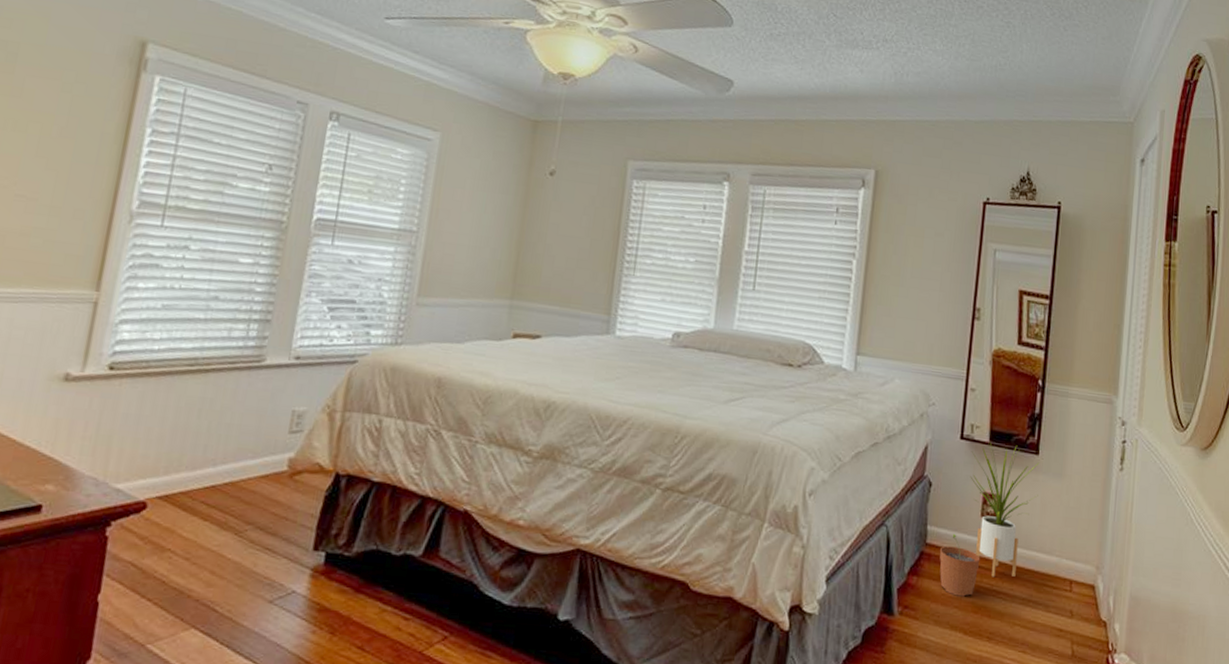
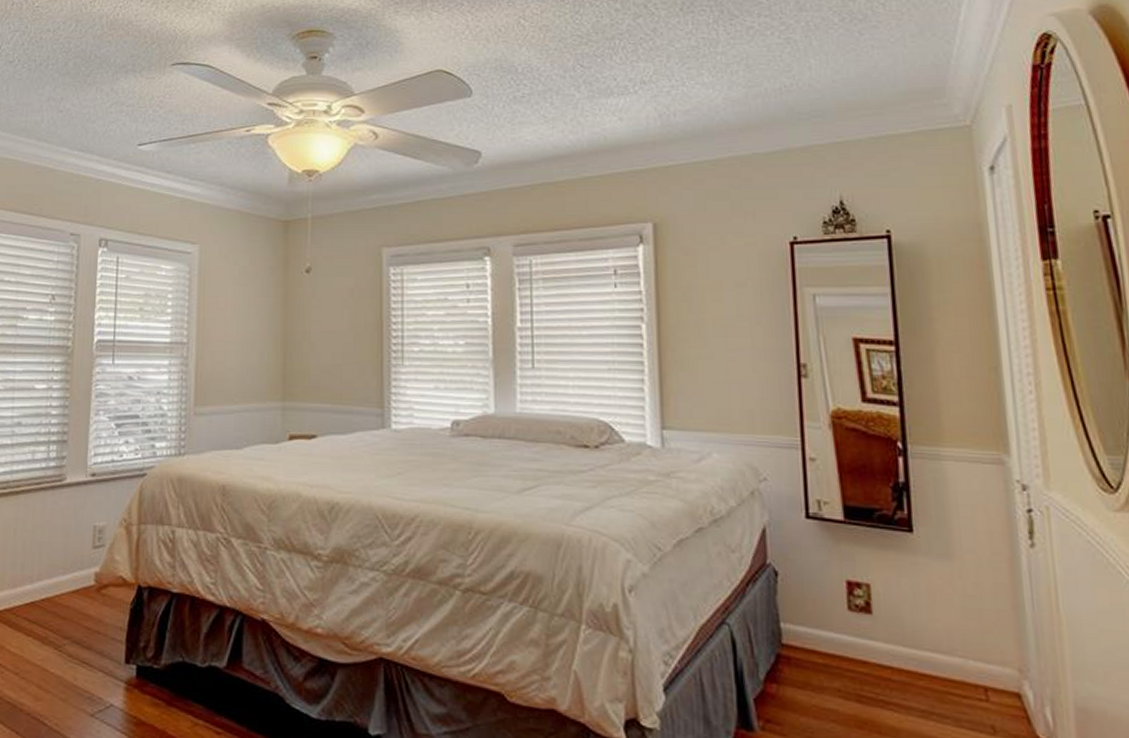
plant pot: present [939,534,981,597] -> none [800,632,856,708]
house plant: present [970,441,1040,577] -> none [822,519,921,684]

